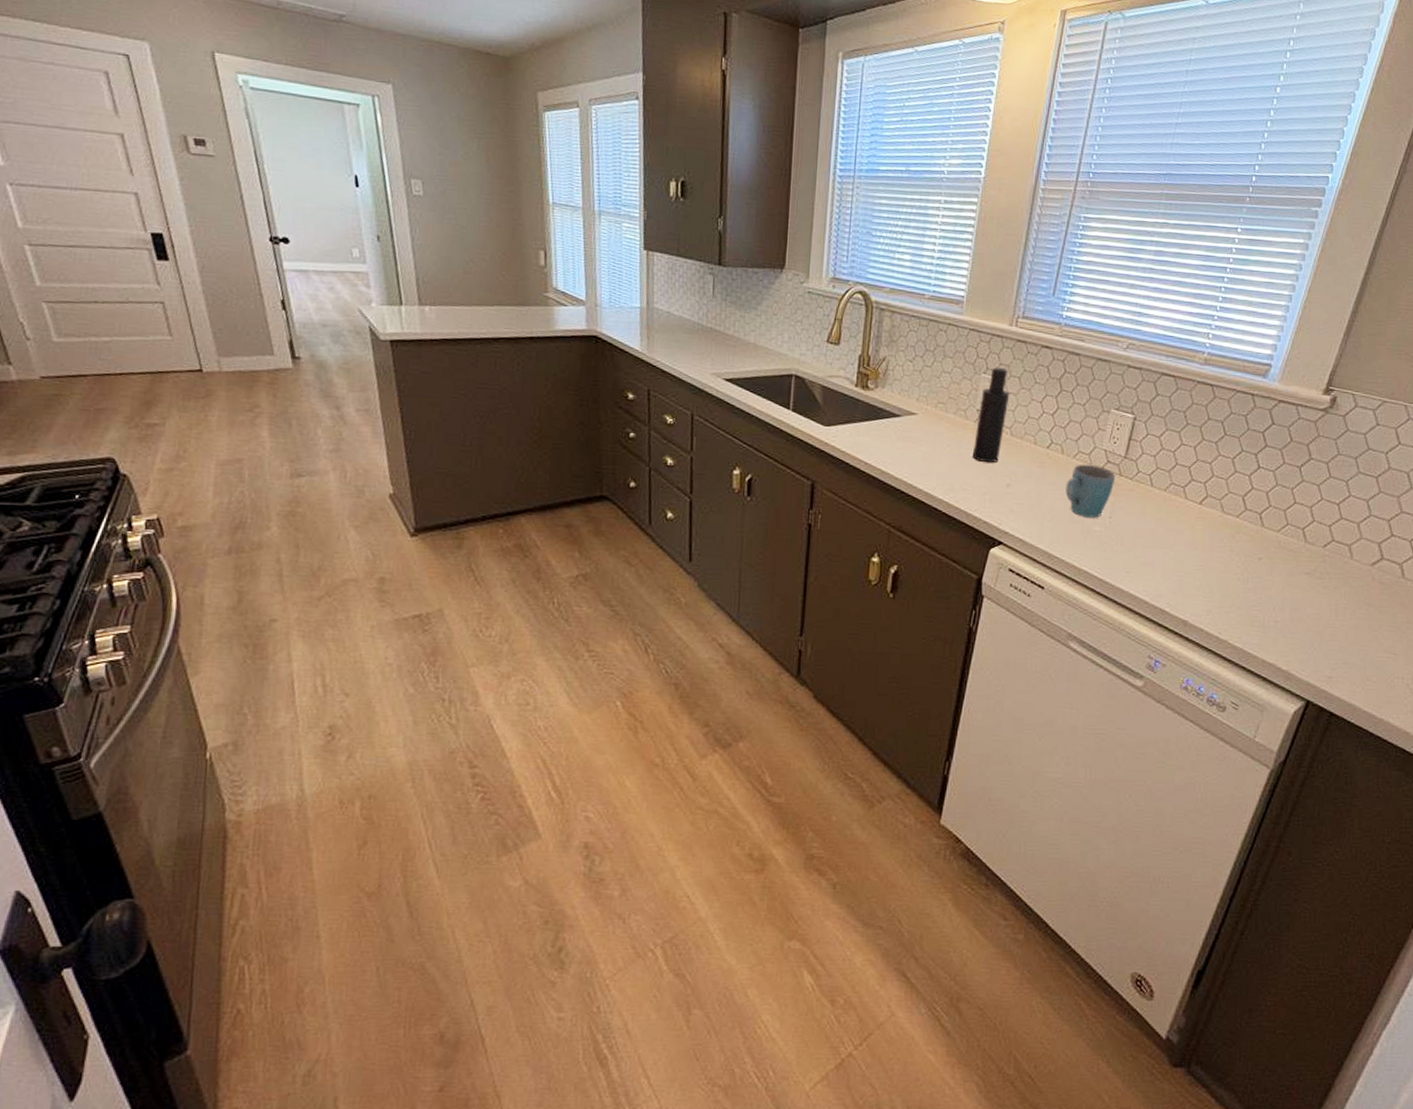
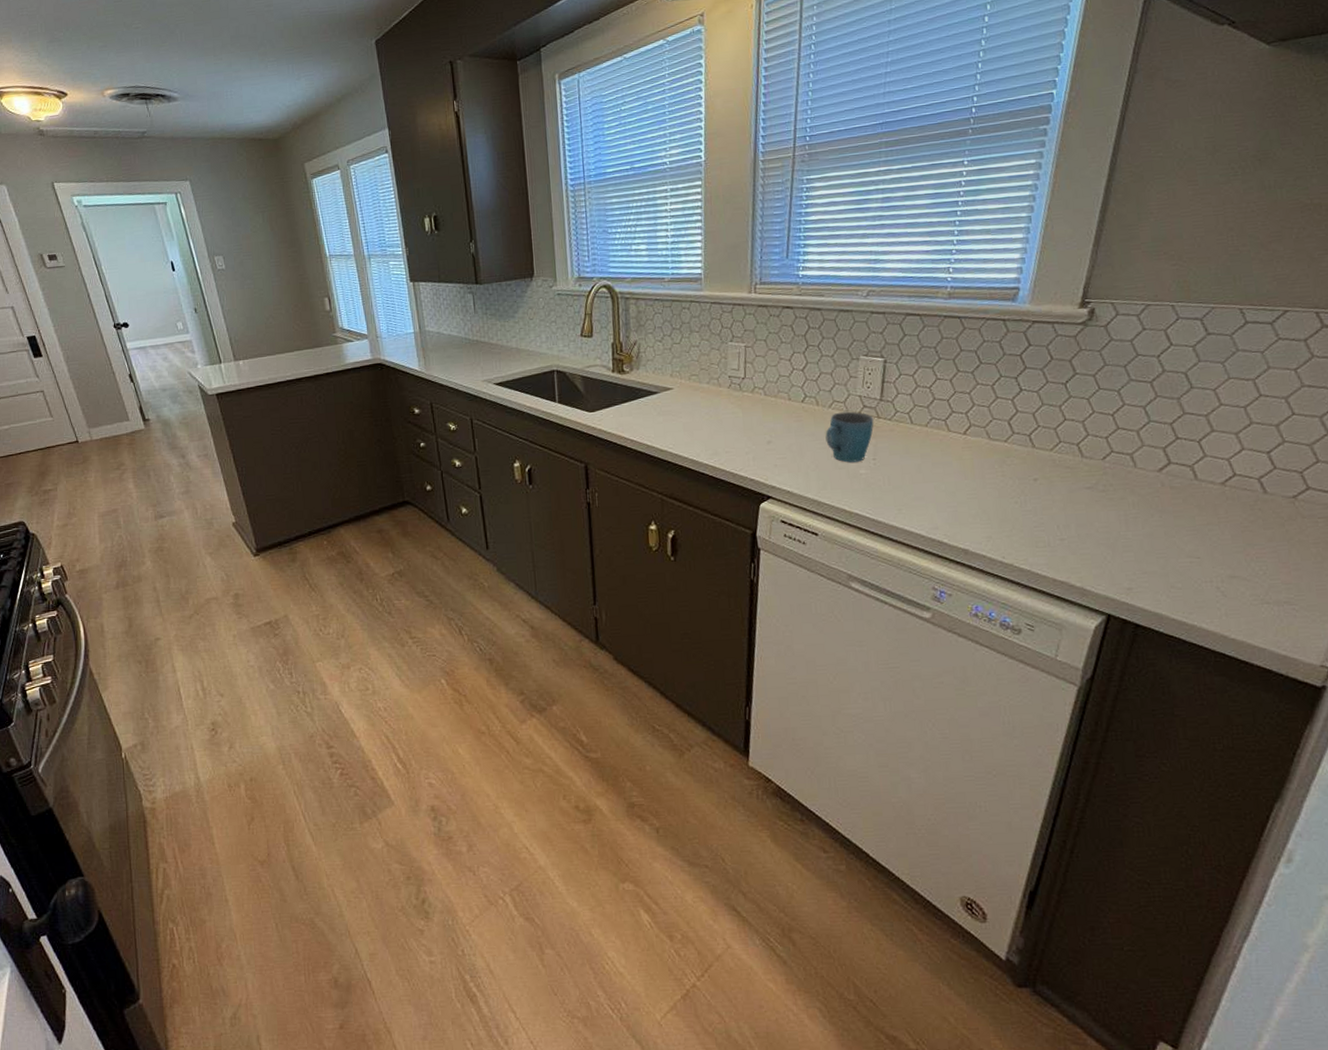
atomizer: present [972,367,1010,463] -> none [730,333,759,424]

